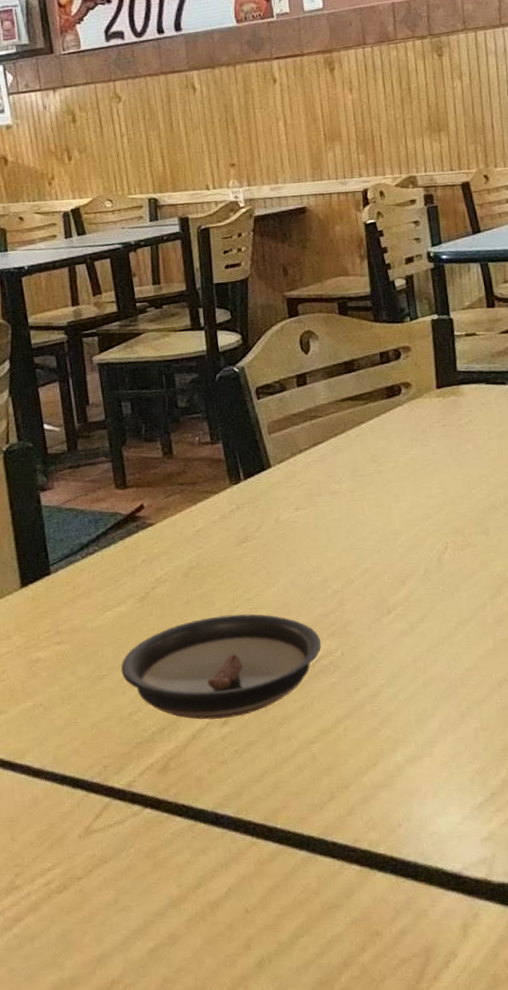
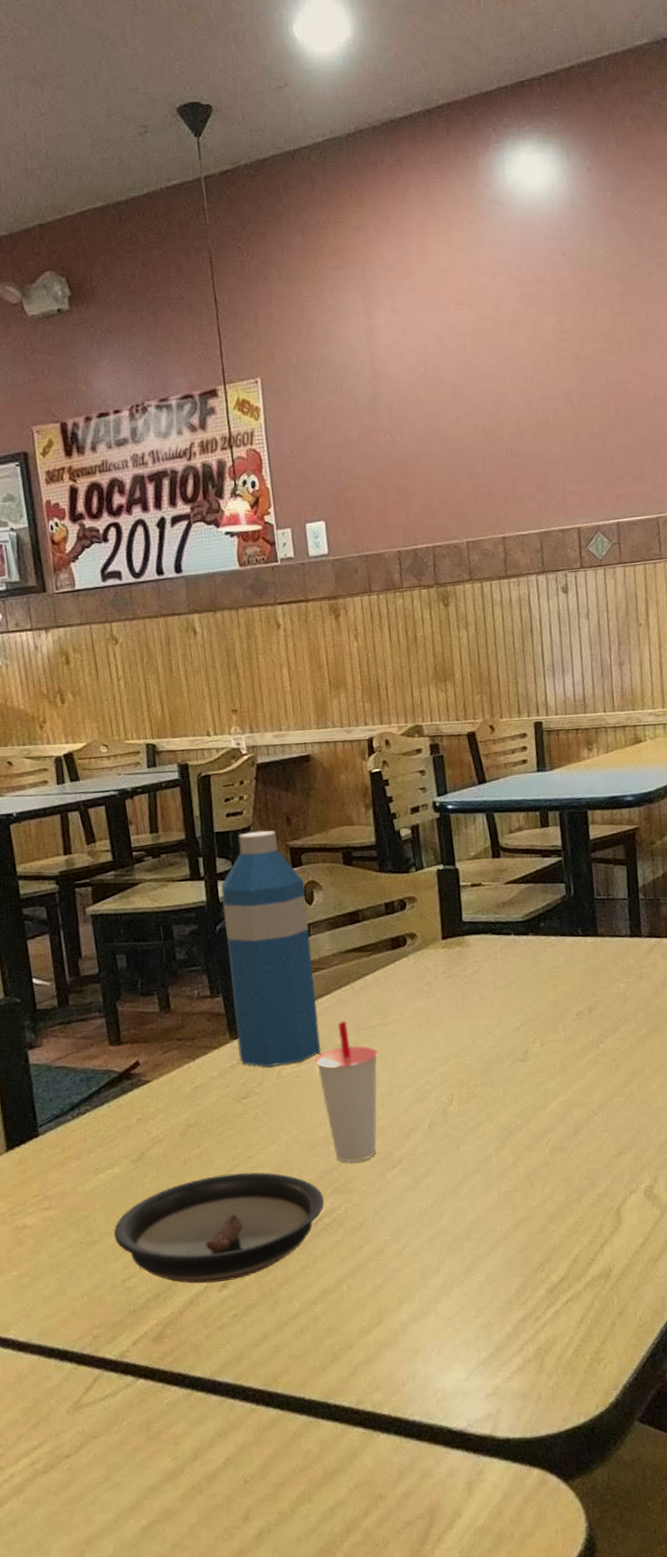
water bottle: none [220,281,318,512] -> present [221,830,321,1067]
cup: none [312,468,373,607] -> present [315,1020,378,1163]

